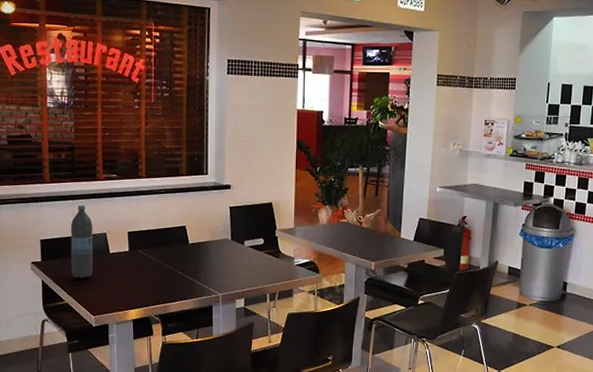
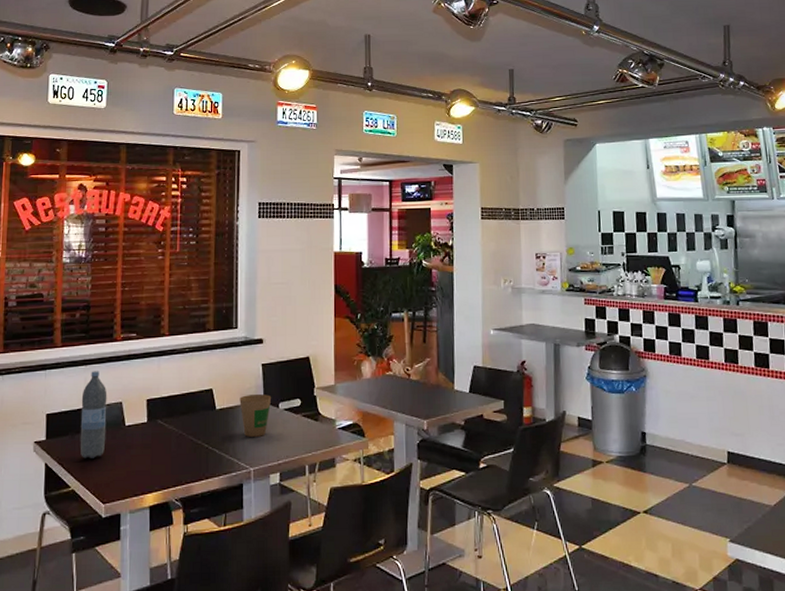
paper cup: none [210,232,238,269] -> present [239,393,272,438]

